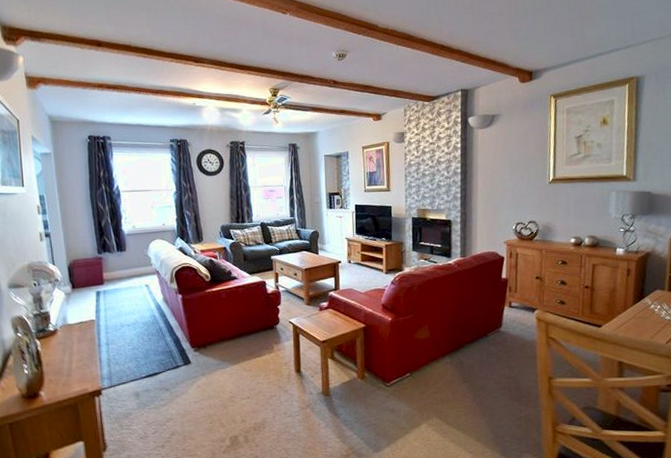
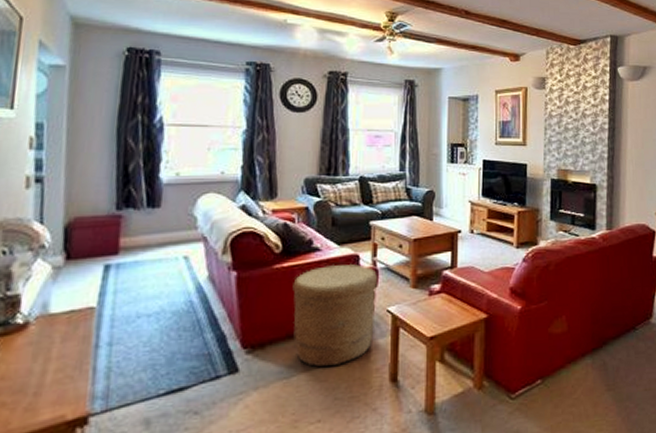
basket: none [221,288,281,362] -> present [292,264,378,368]

